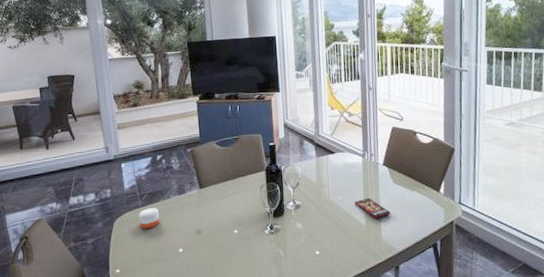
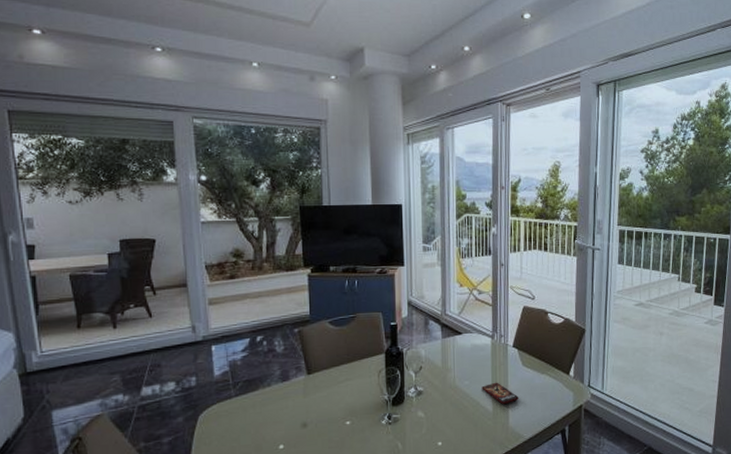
candle: present [139,208,159,229] -> none [231,398,256,423]

